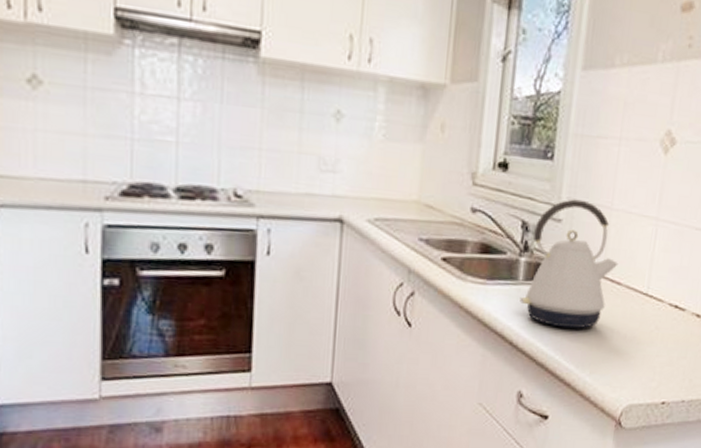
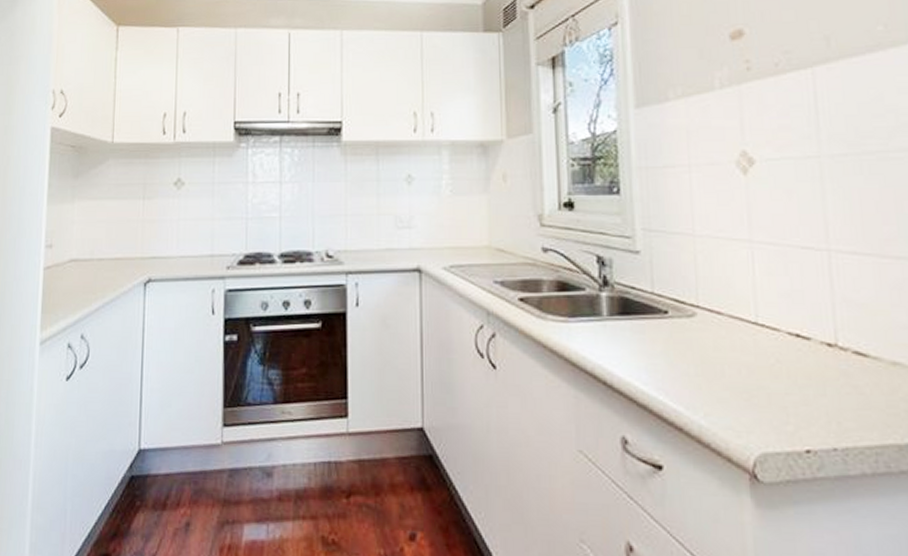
kettle: present [519,199,619,329] -> none [607,229,714,365]

